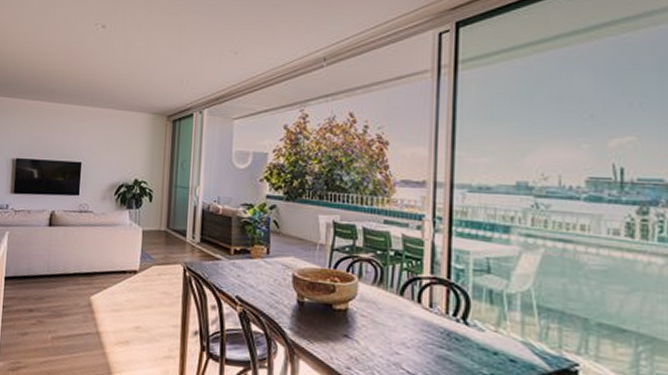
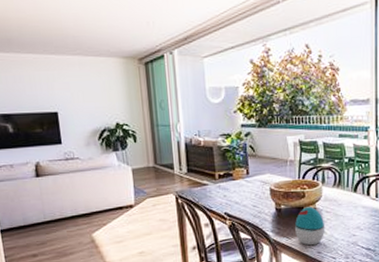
decorative egg: none [319,305,359,357] -> present [295,207,326,246]

